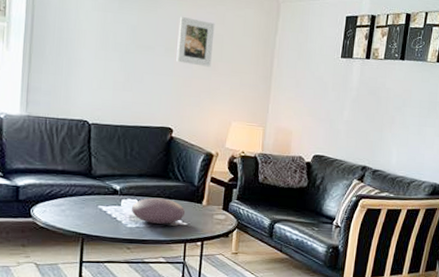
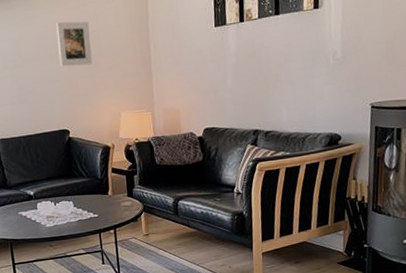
decorative bowl: present [131,197,186,224] -> none [46,195,95,220]

